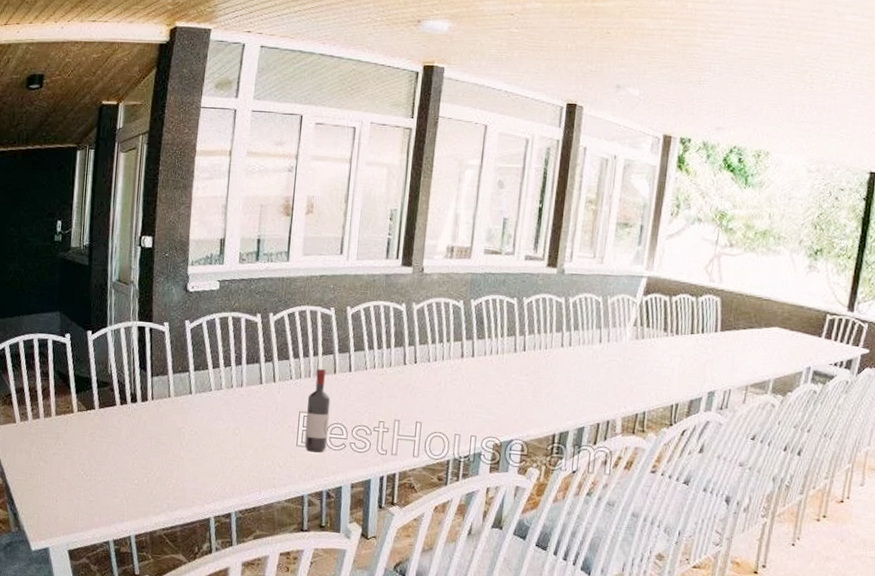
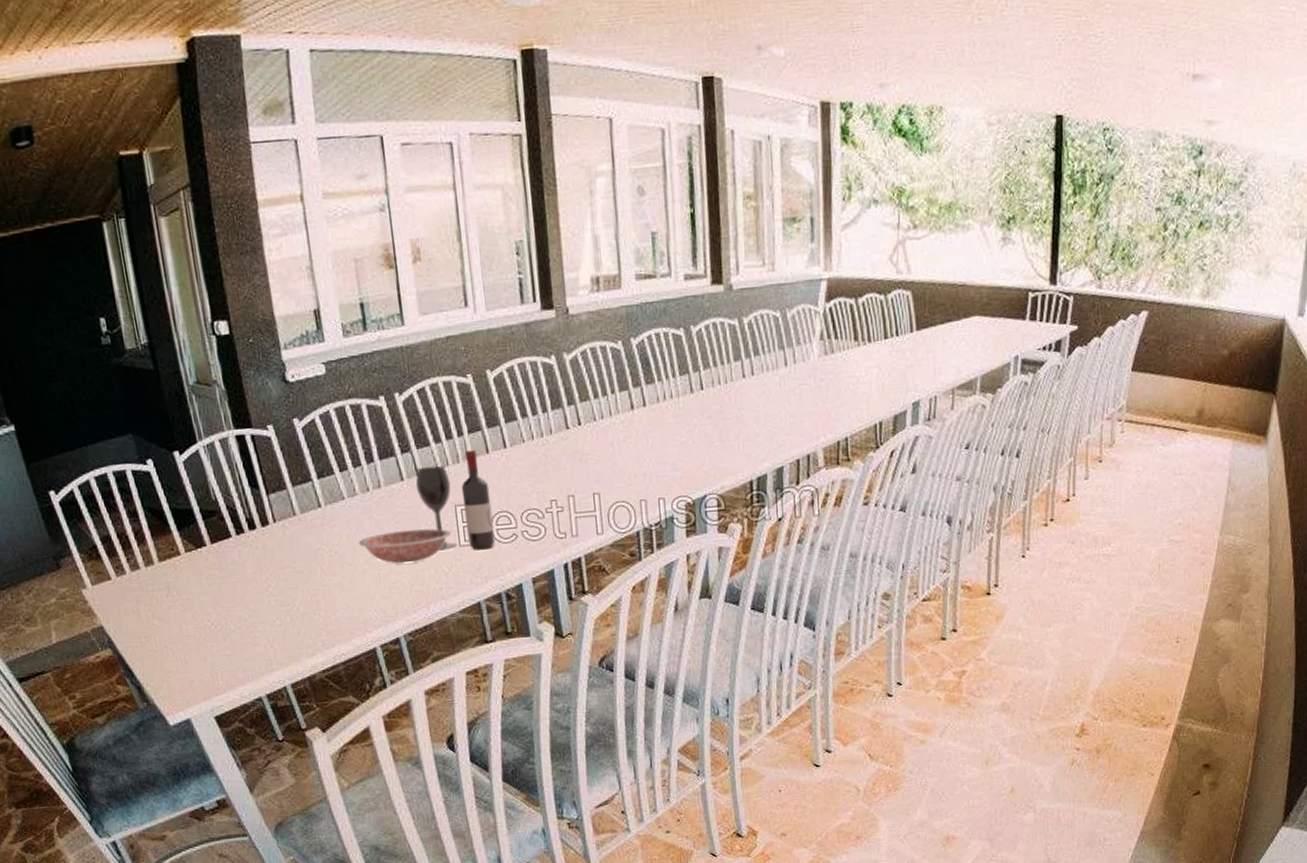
bowl: none [214,424,292,453] -> present [358,528,451,564]
wine glass: none [270,376,300,447] -> present [415,465,458,551]

